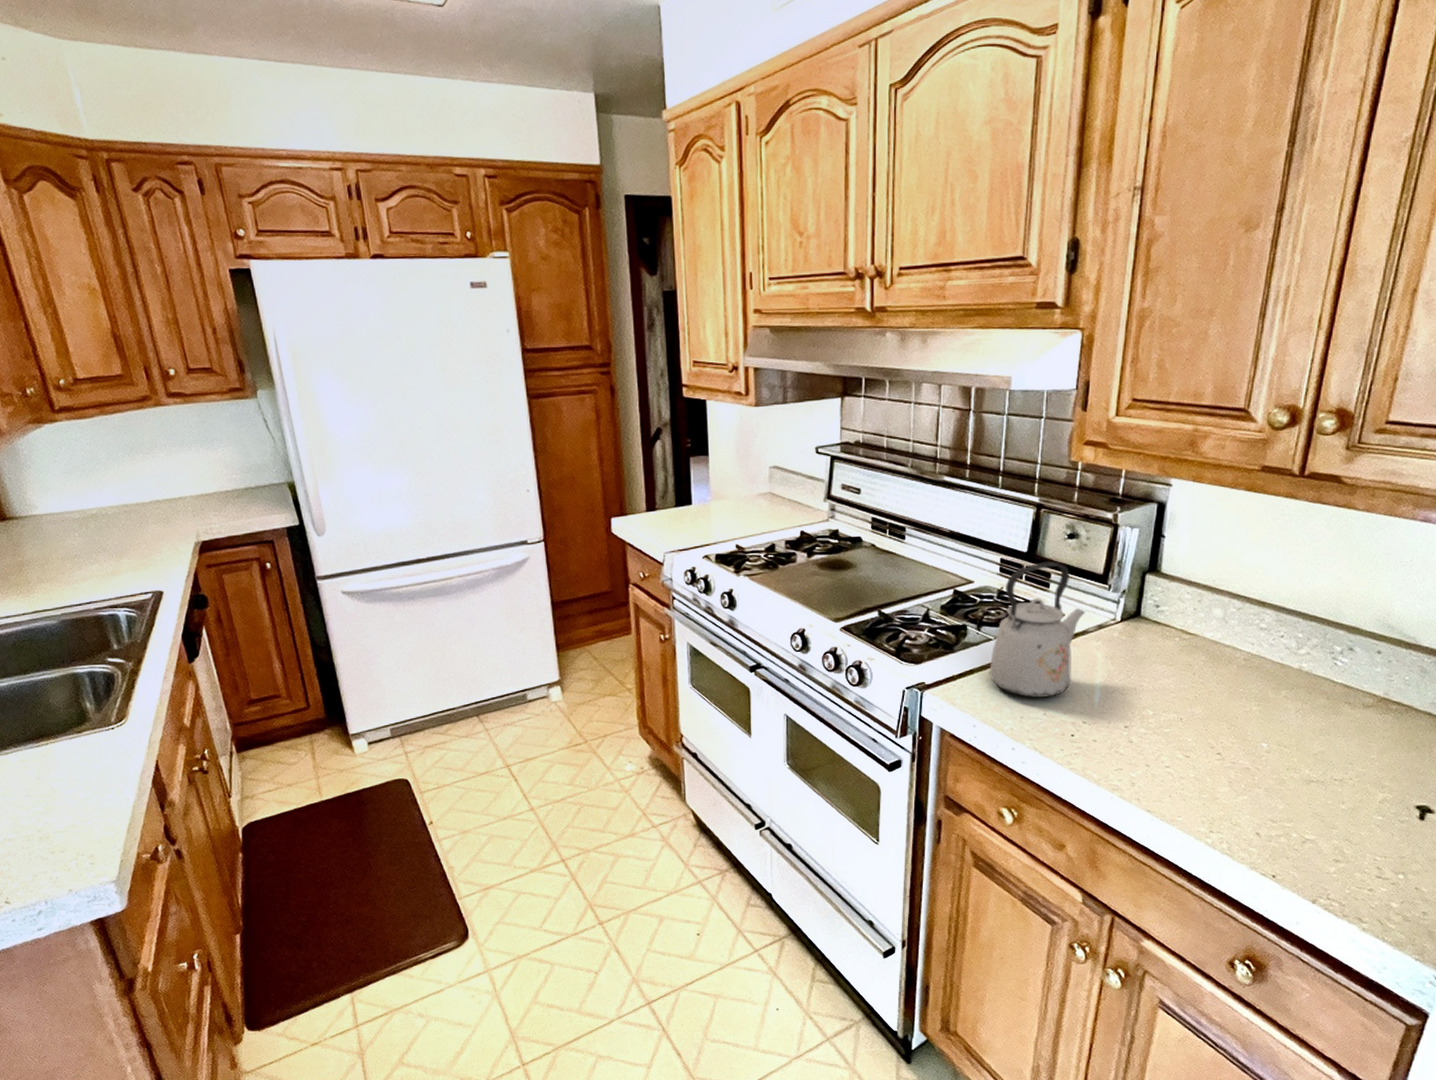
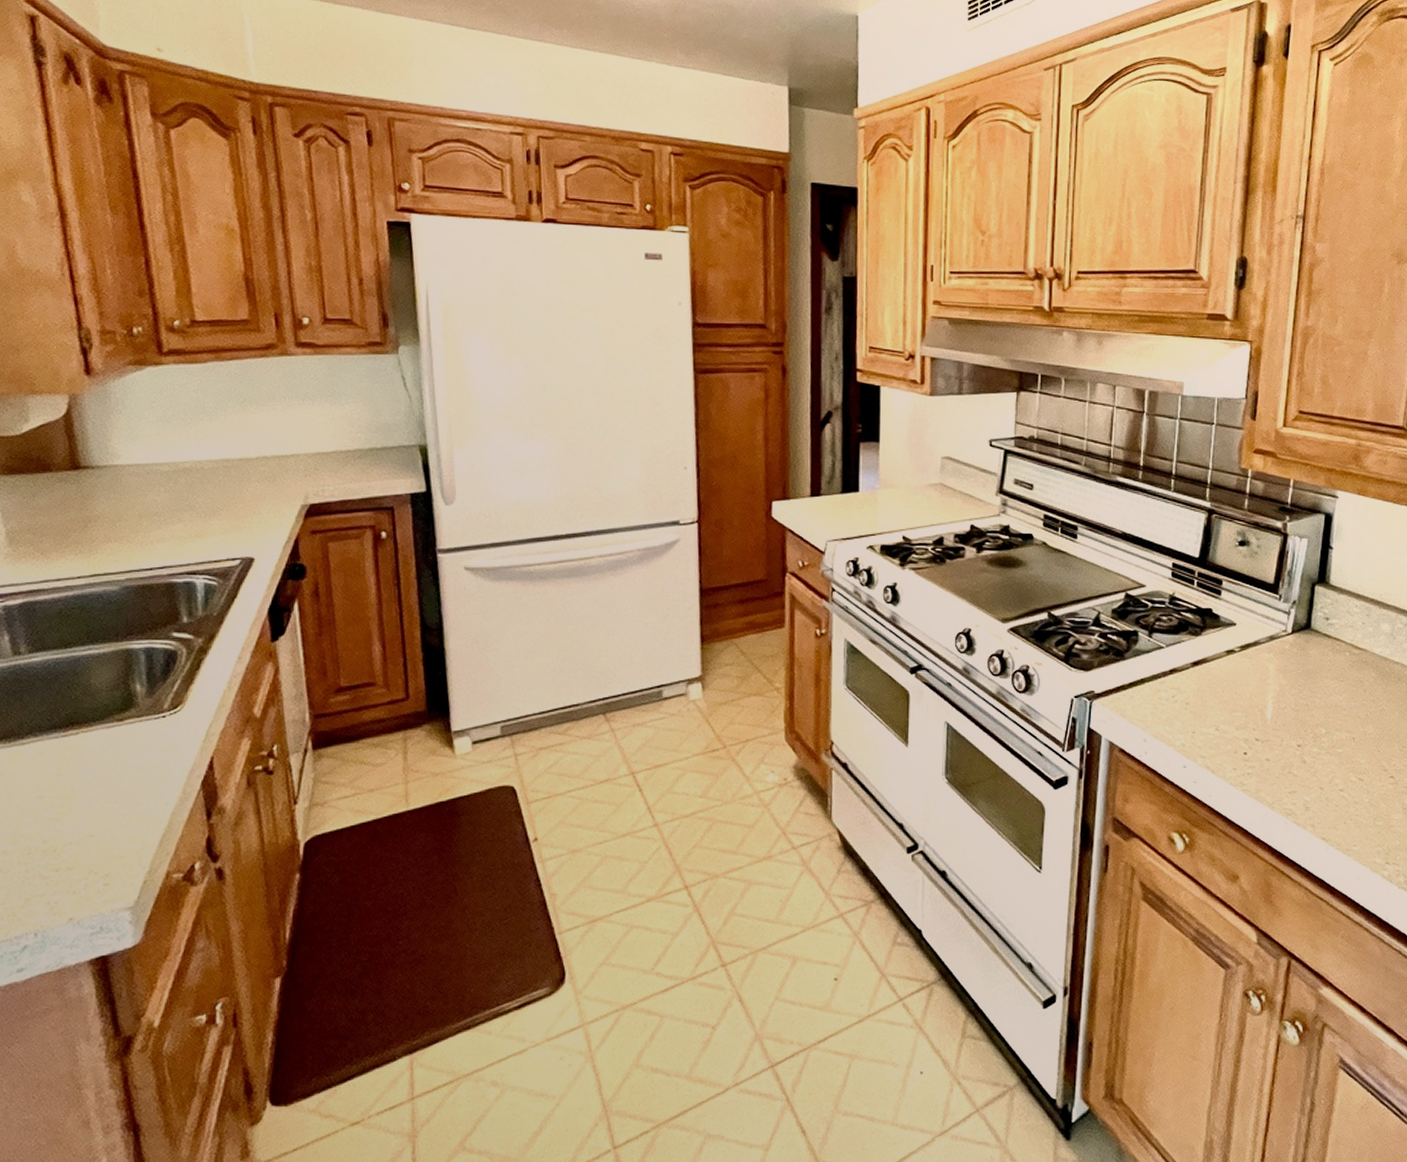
kettle: present [989,561,1086,699] -> none [1160,568,1258,713]

